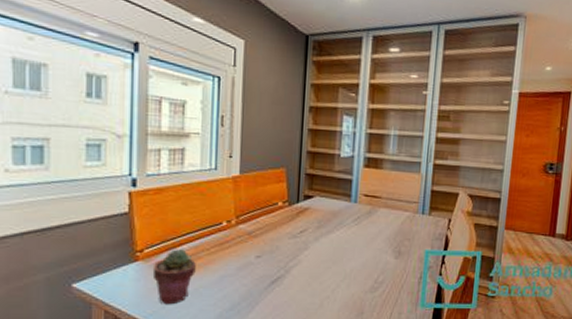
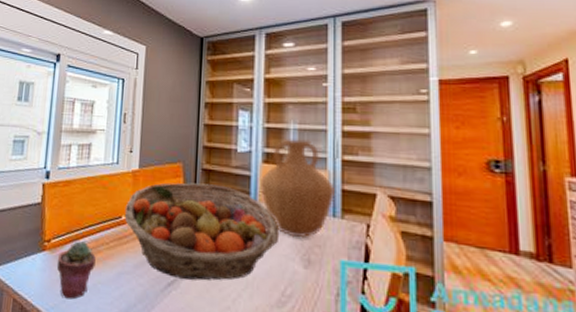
fruit basket: none [225,187,376,276] -> present [124,182,280,281]
vase: none [359,144,426,234] -> present [259,138,335,239]

